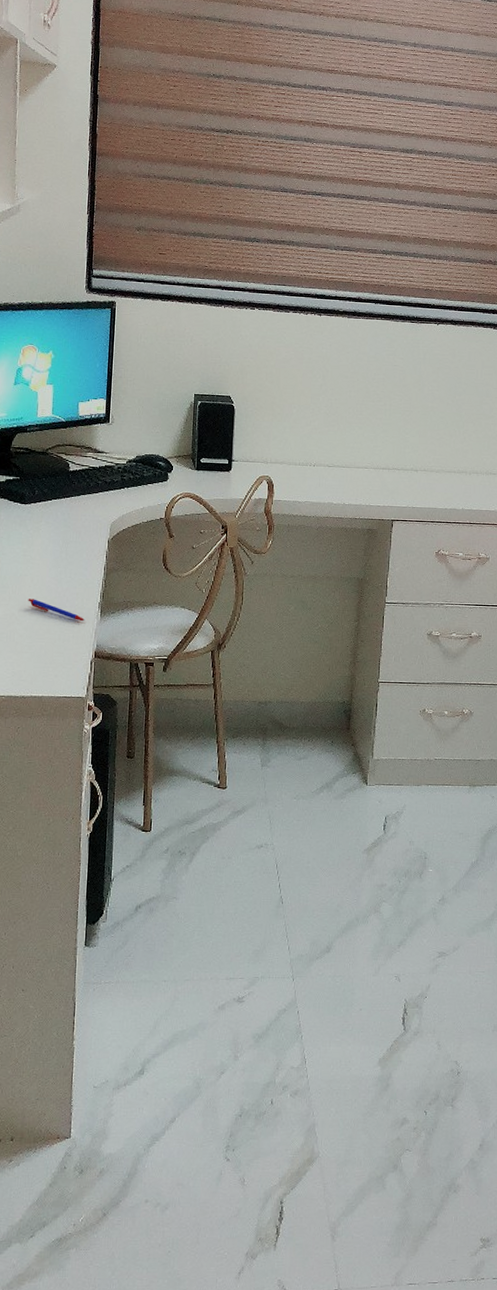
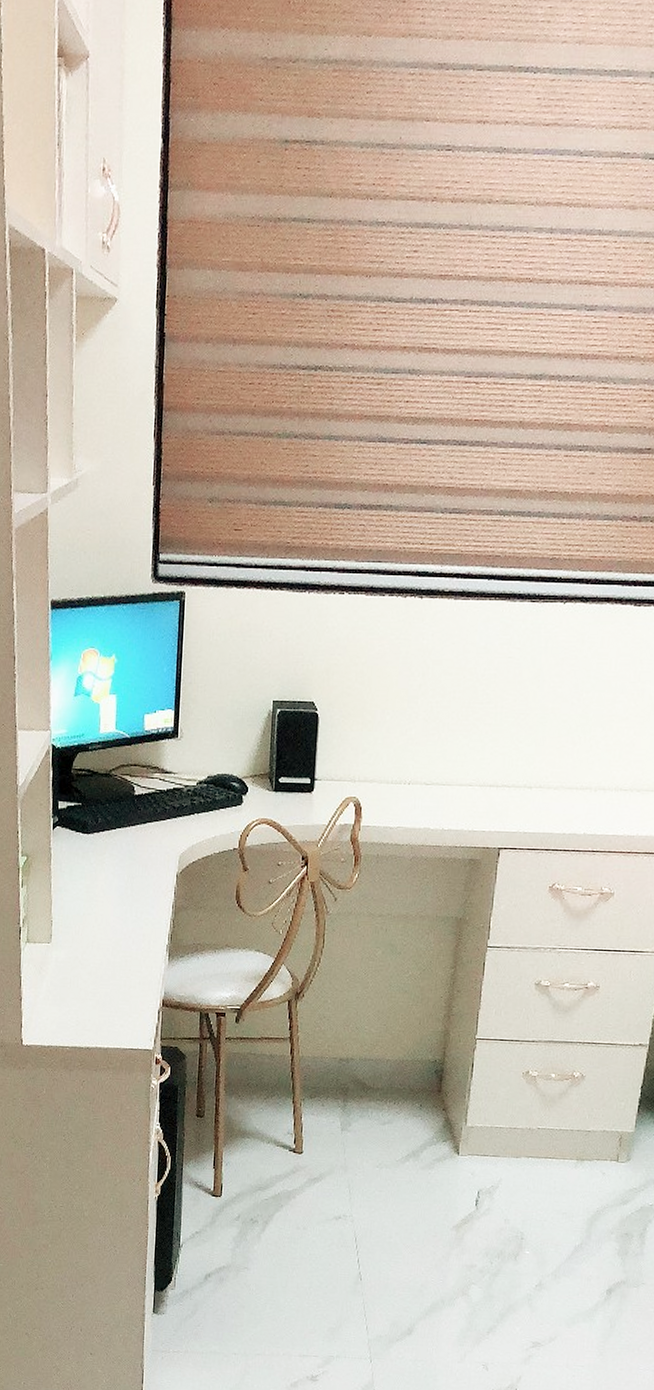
pen: present [28,599,86,622] -> none [92,940,153,966]

